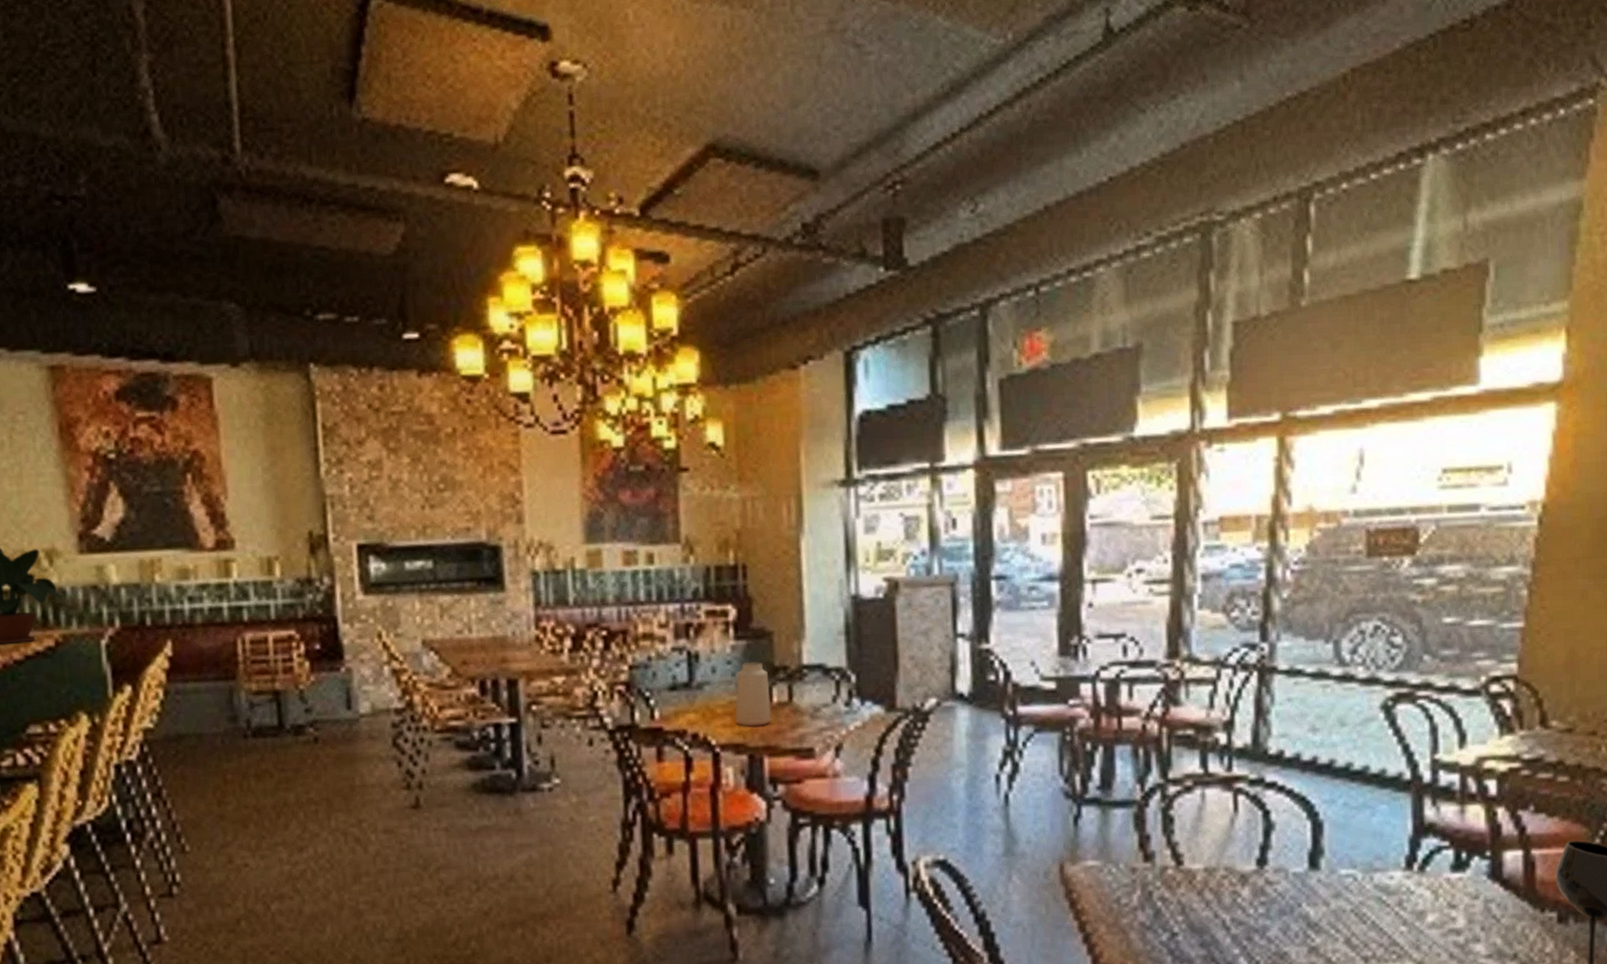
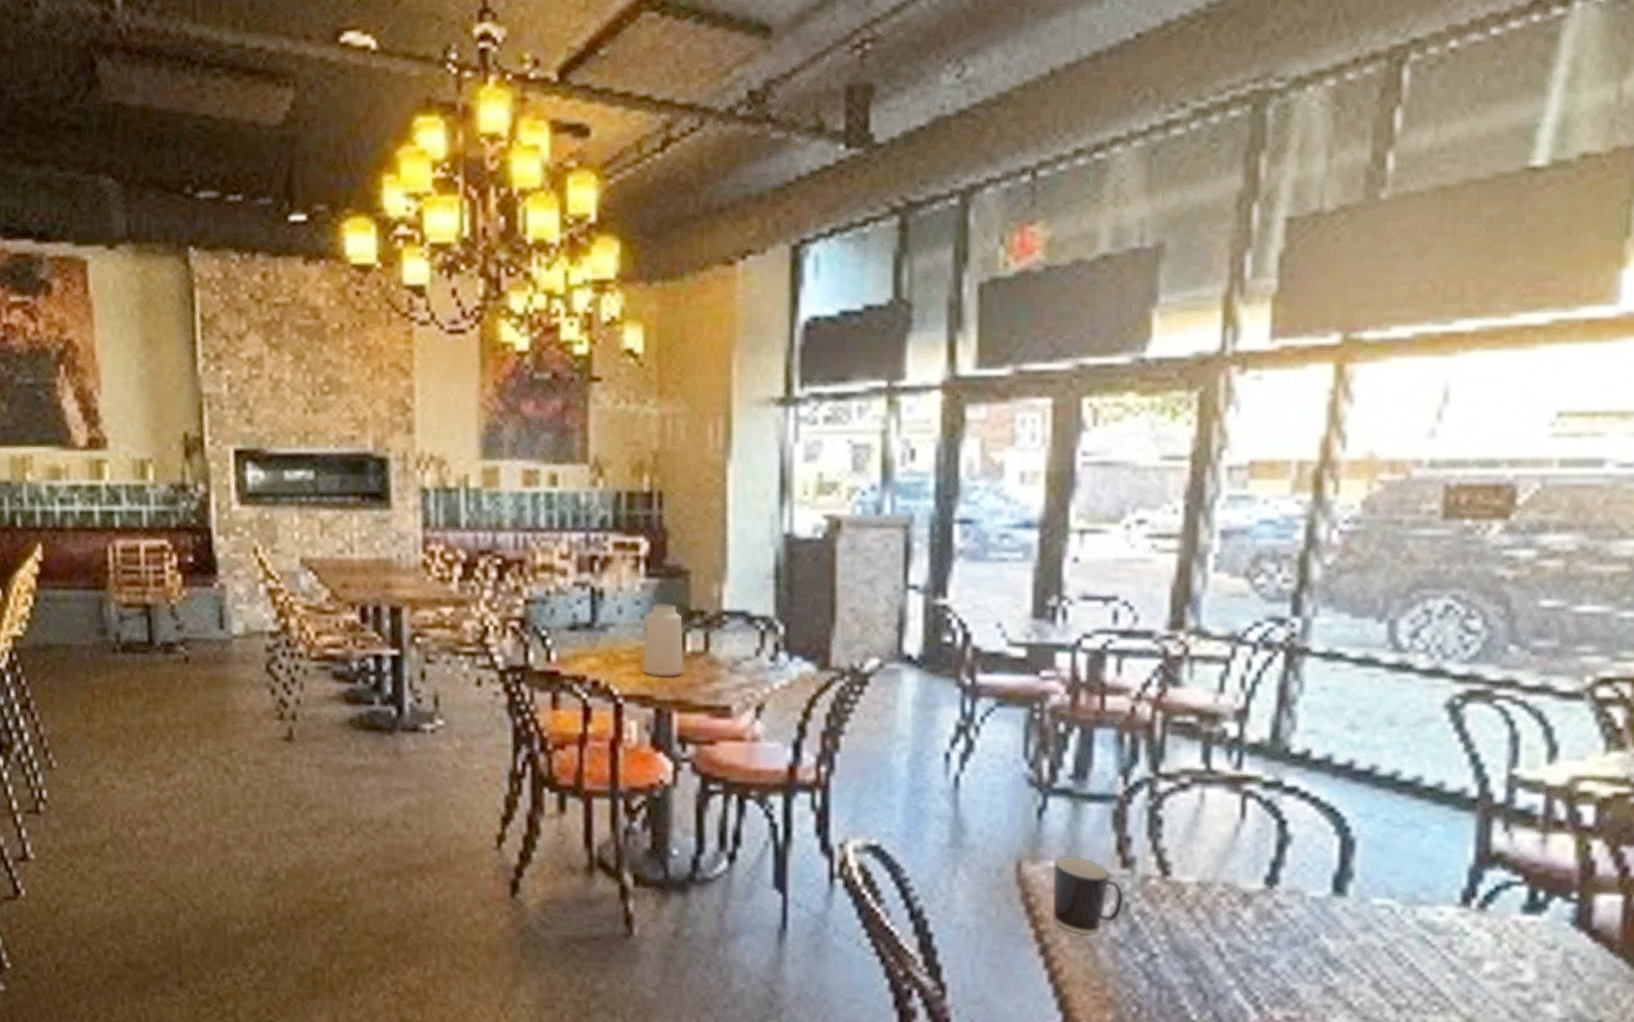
mug: none [1089,855,1147,922] -> present [1052,856,1123,934]

